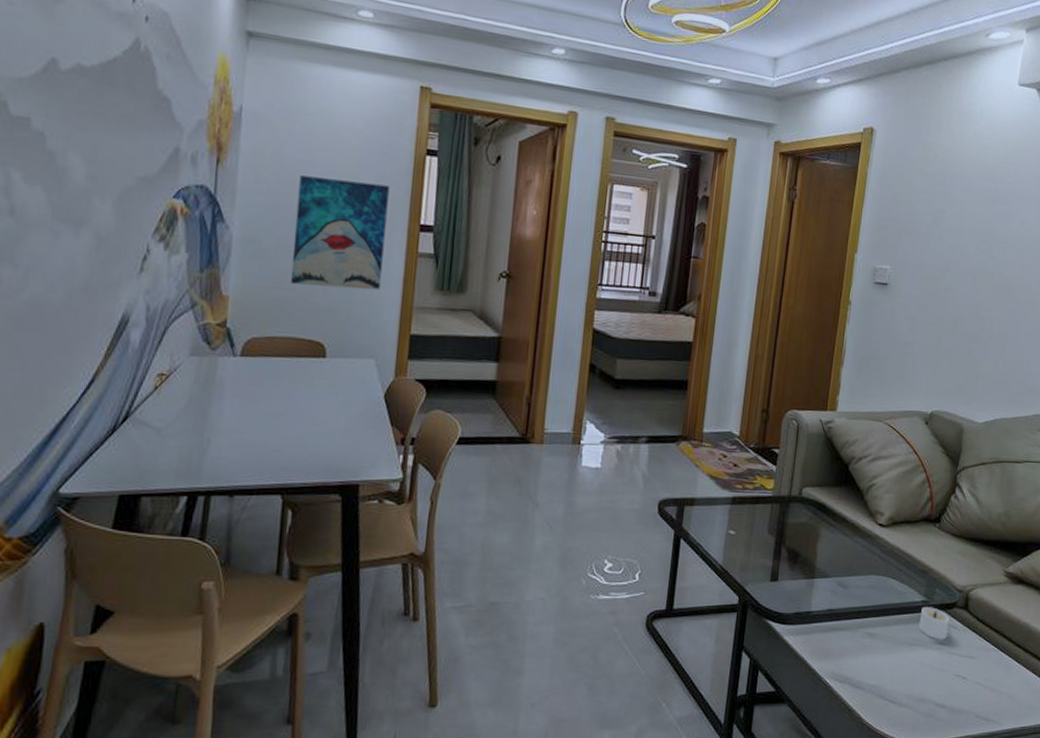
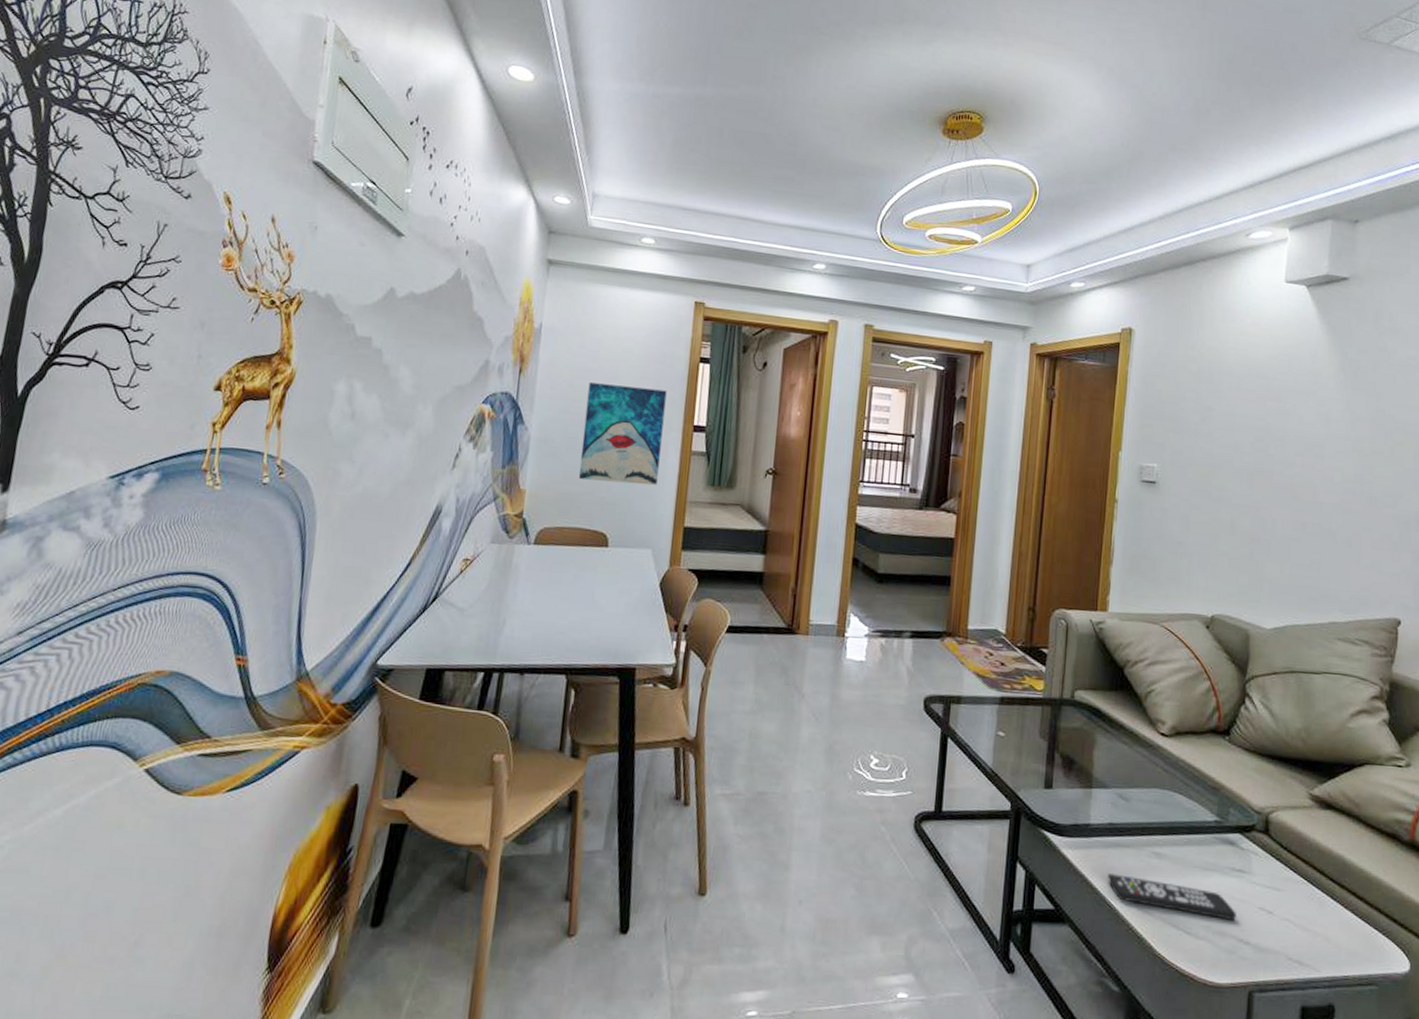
remote control: none [824,654,936,688] -> present [1108,872,1236,920]
candle: present [918,607,950,640] -> none [1213,828,1249,867]

